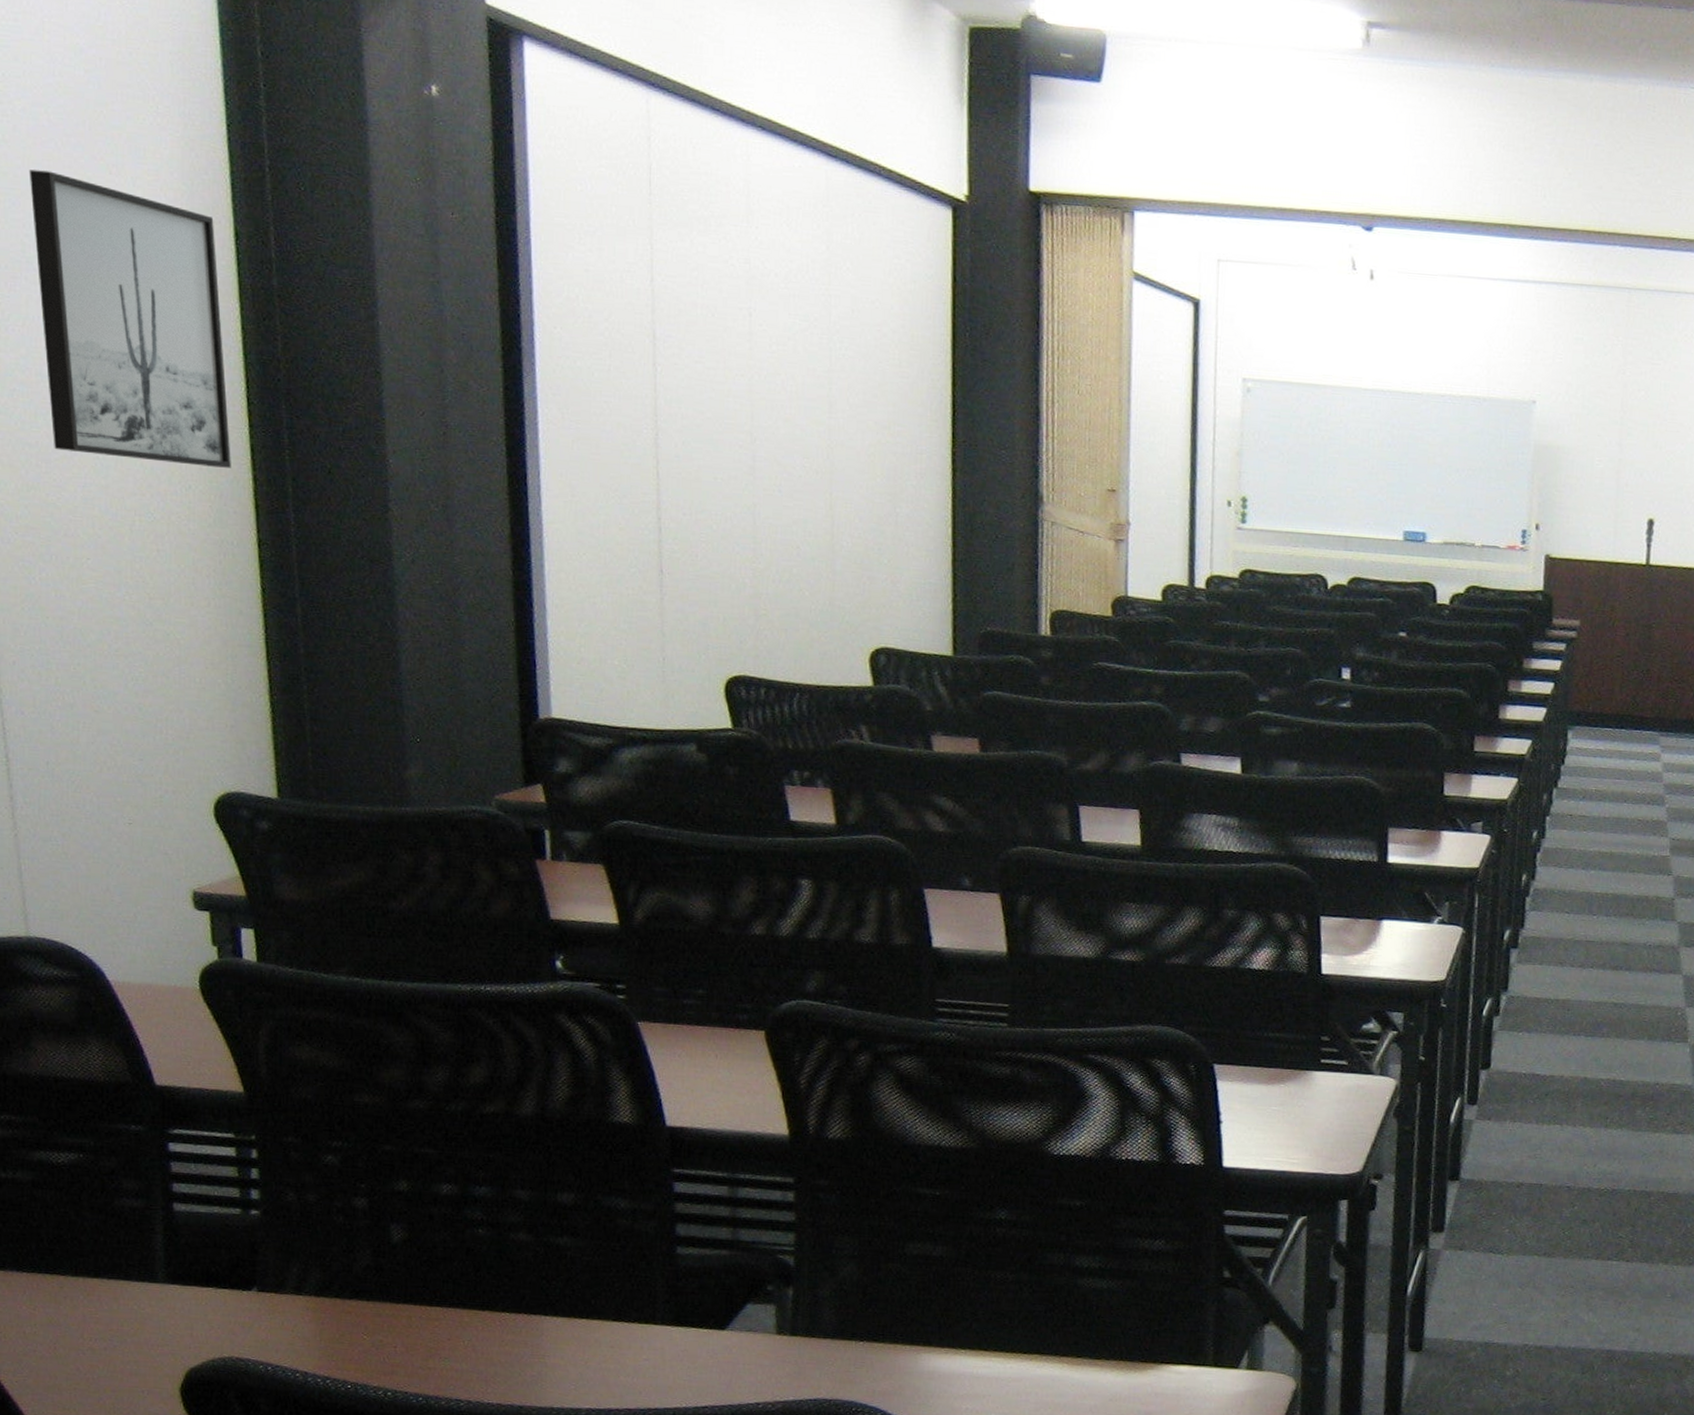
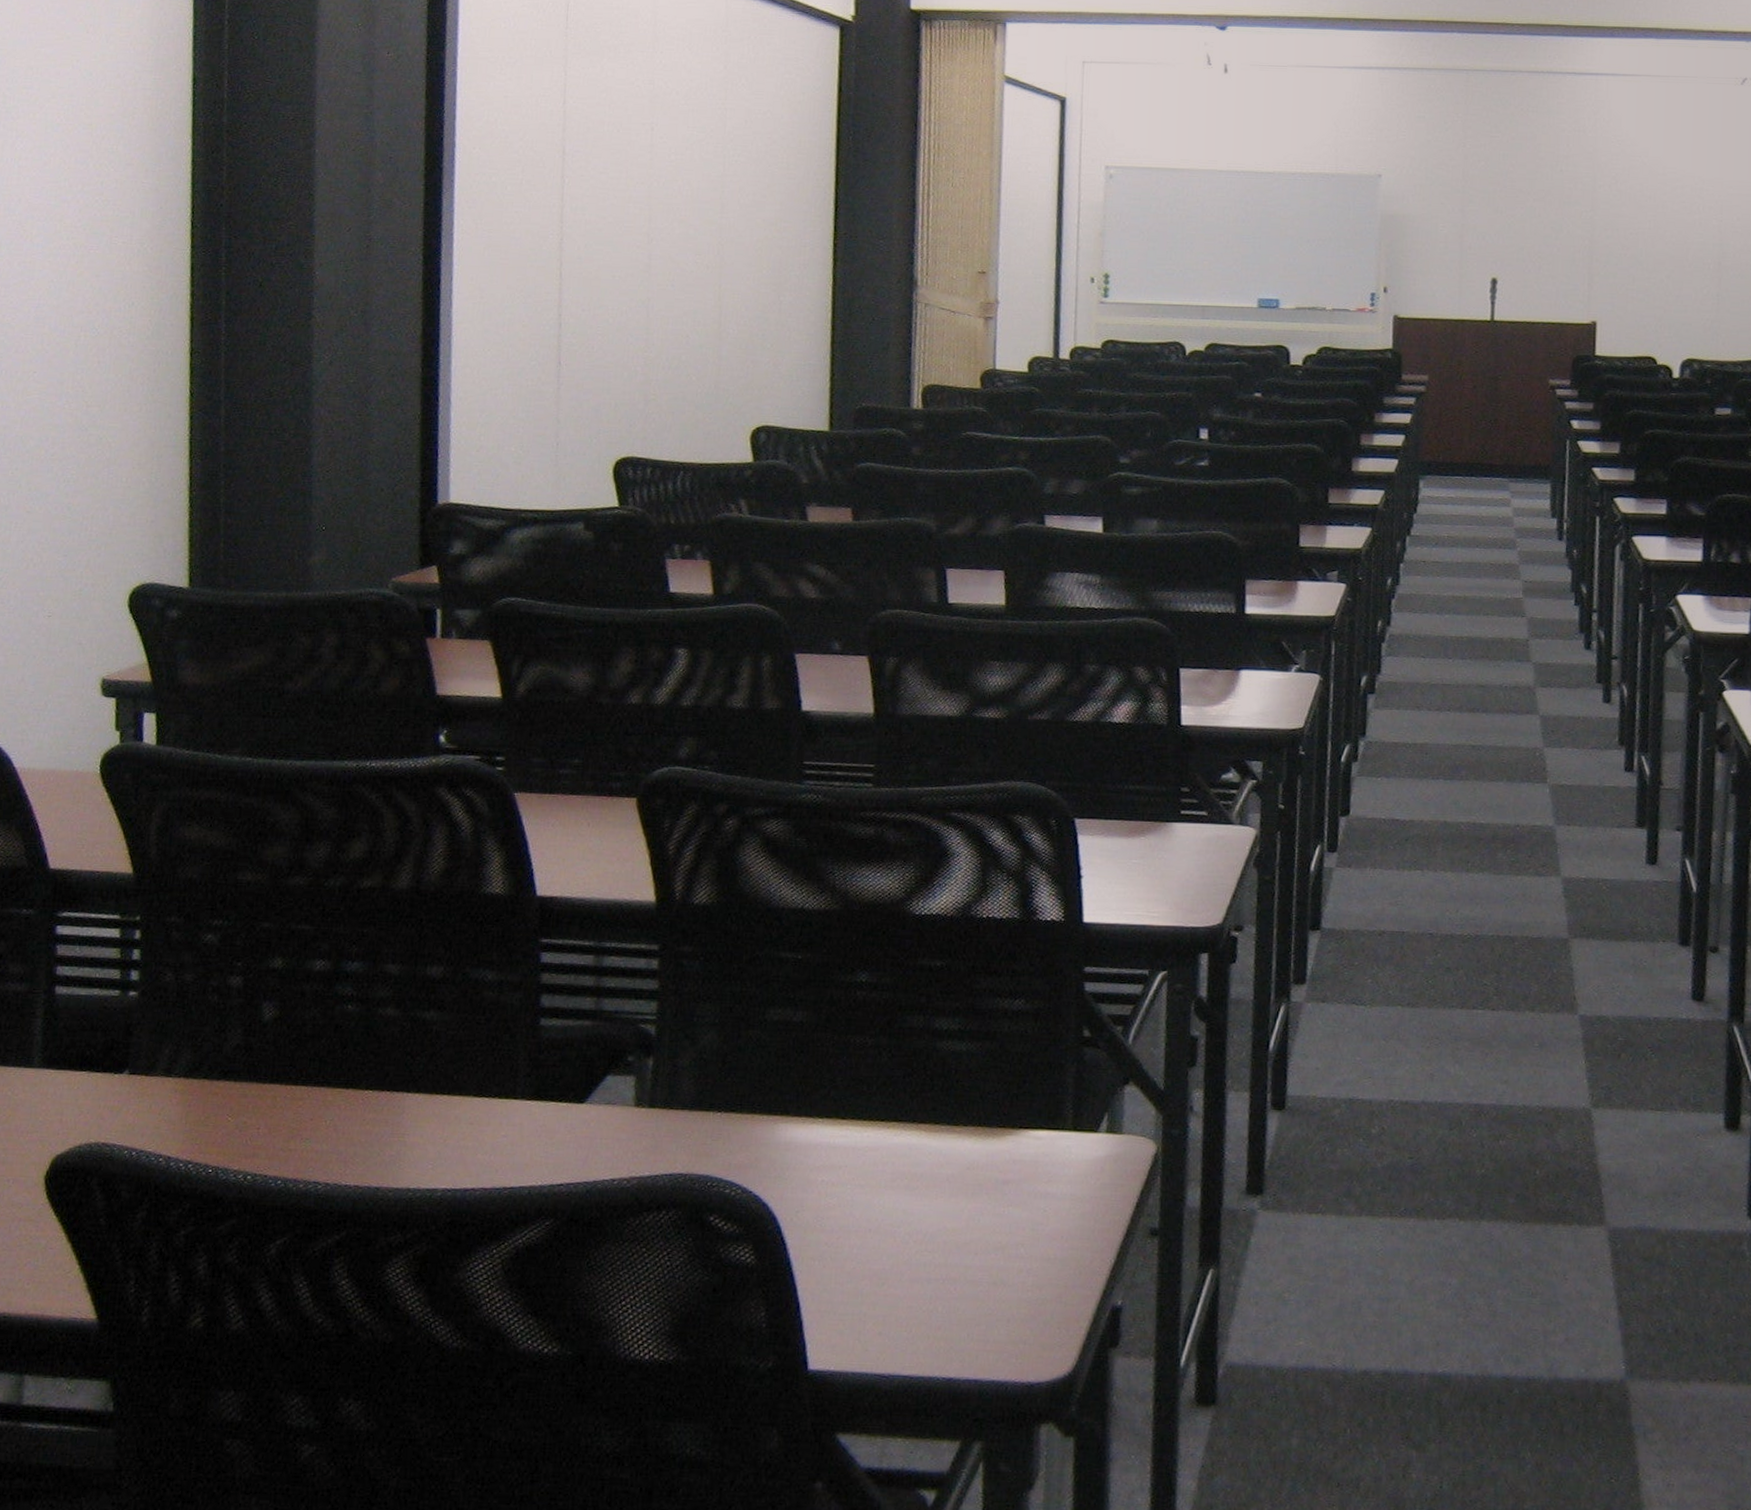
wall art: present [29,169,231,468] -> none [13,32,175,285]

